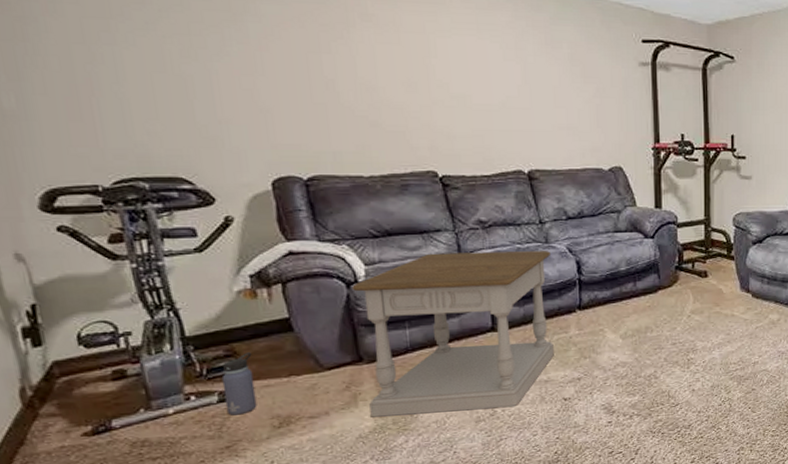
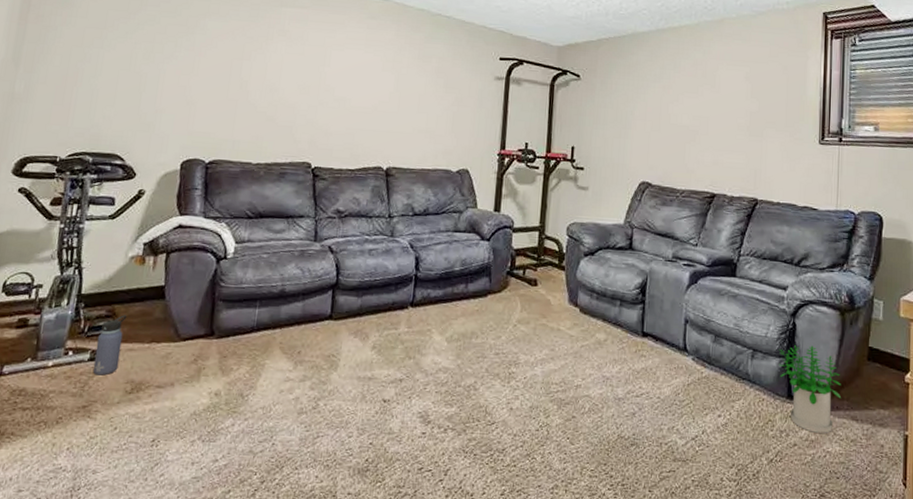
side table: present [352,251,554,417] -> none [208,237,395,402]

